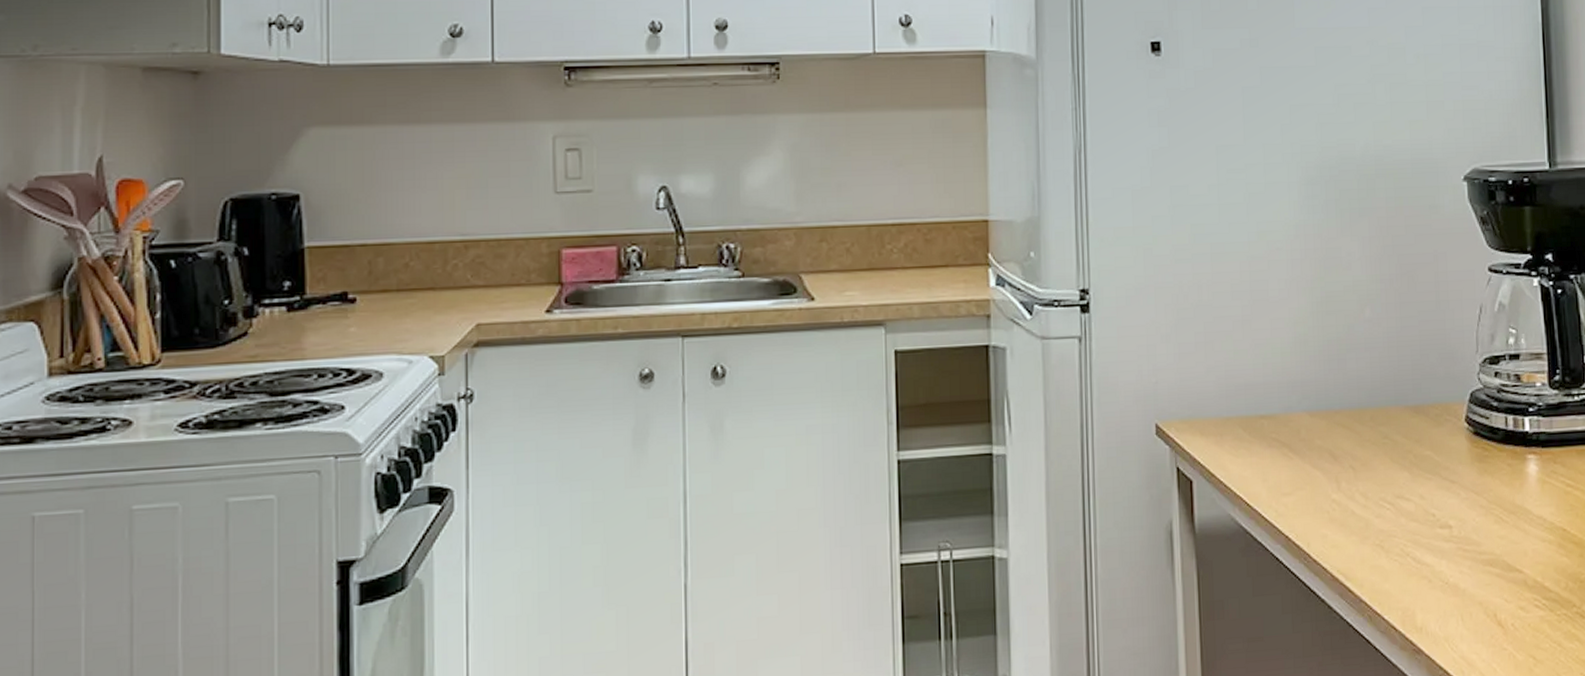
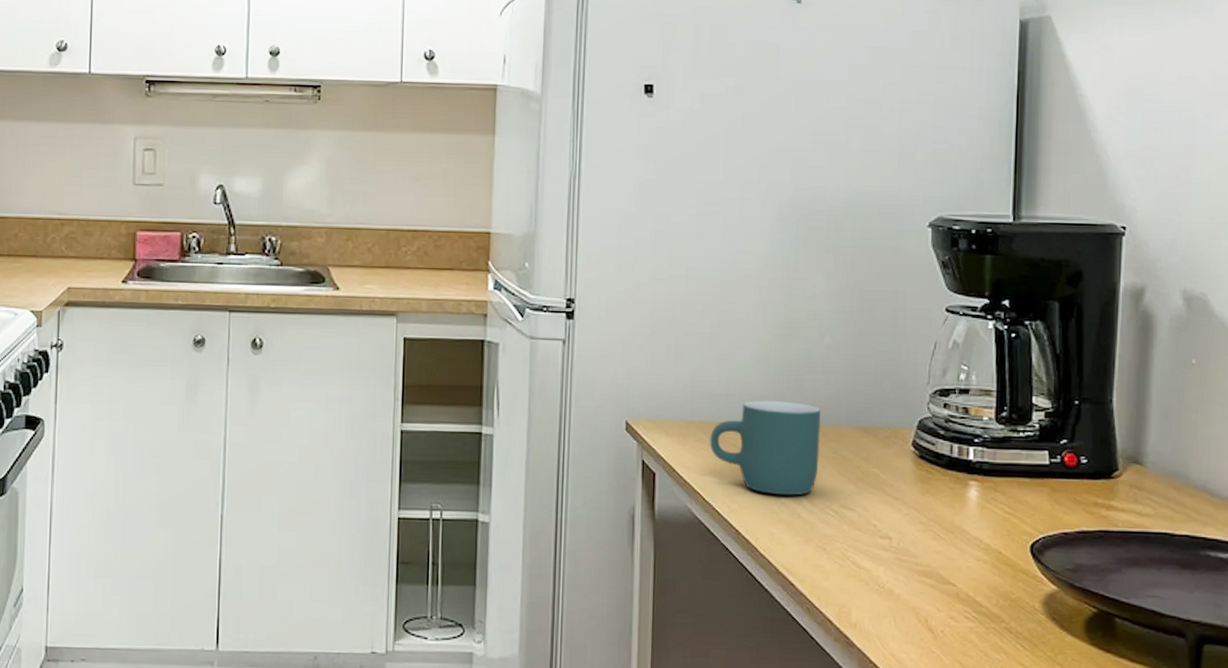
mug: none [1250,385,1370,492] -> present [710,400,821,496]

